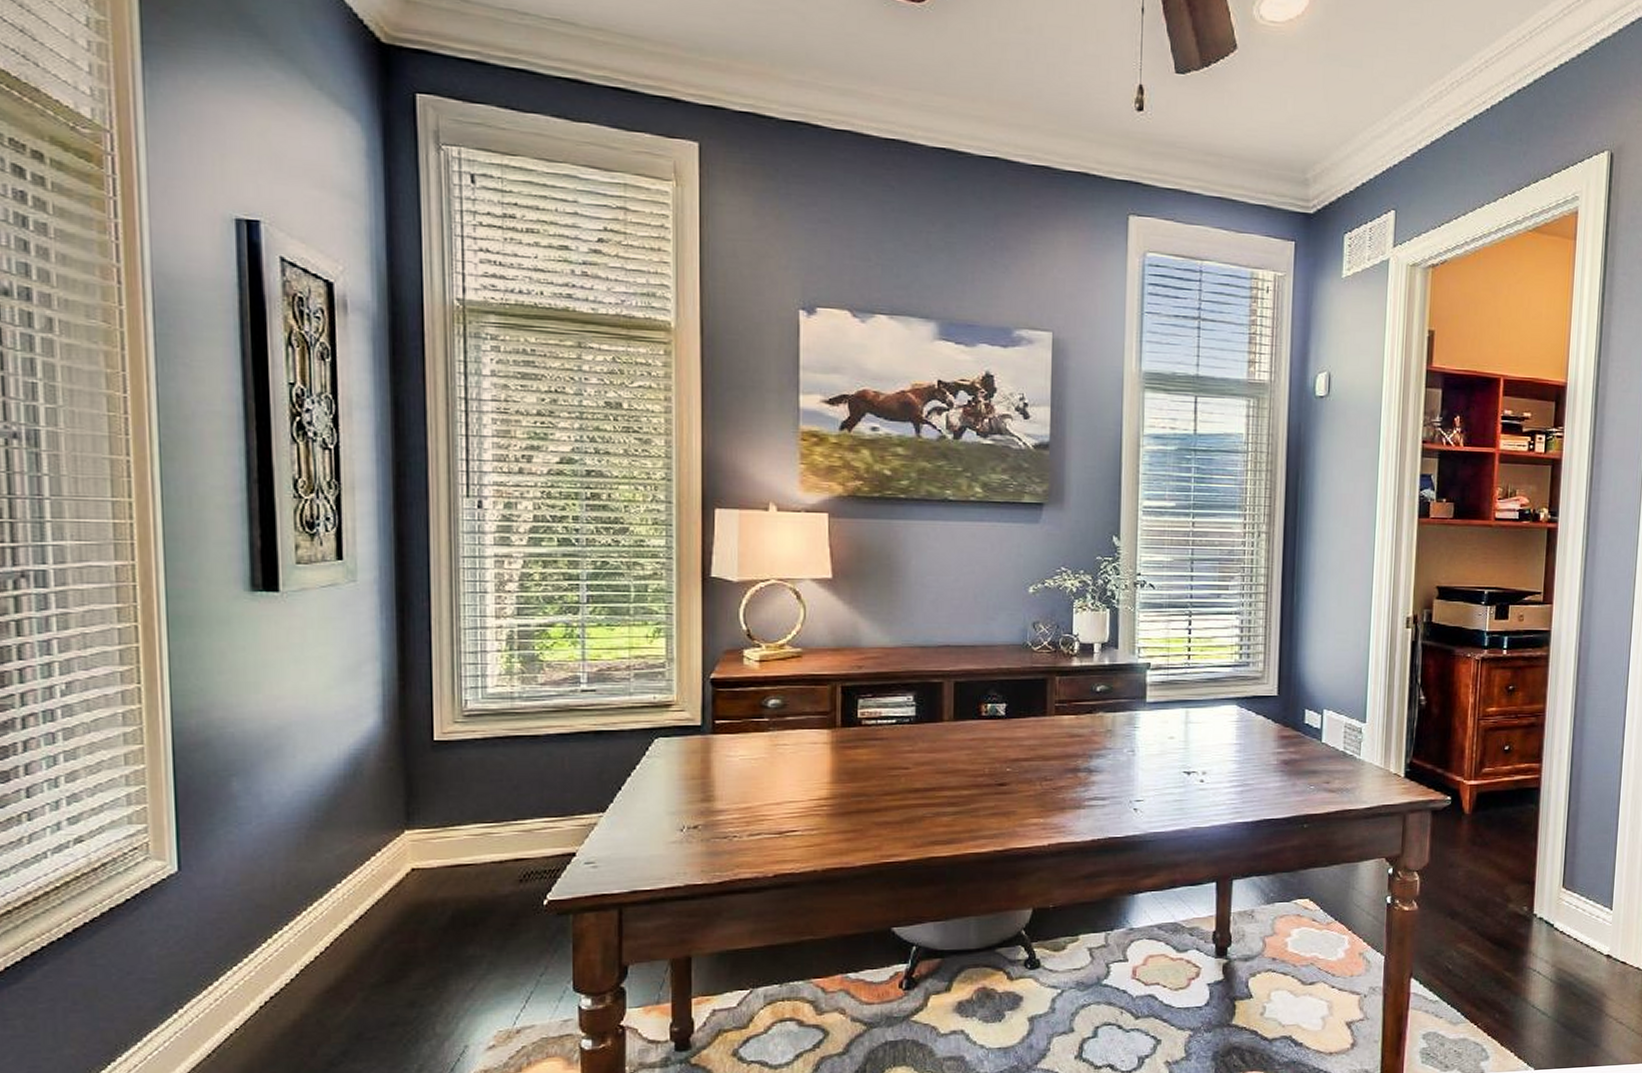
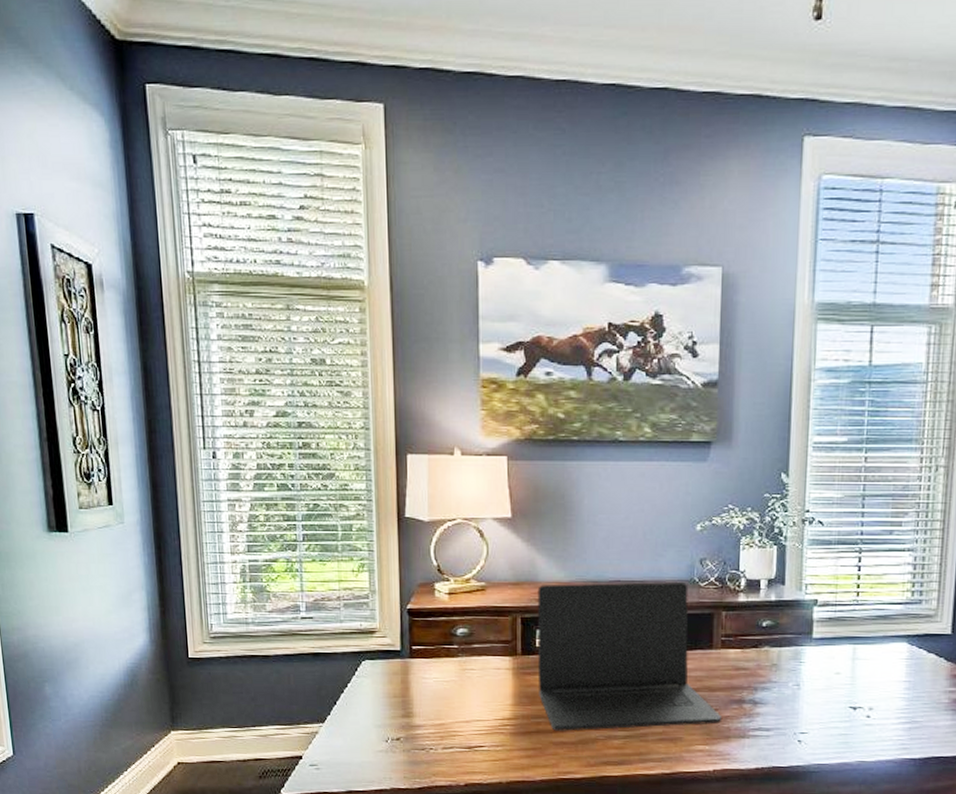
laptop: none [859,647,1056,810] -> present [537,582,721,731]

